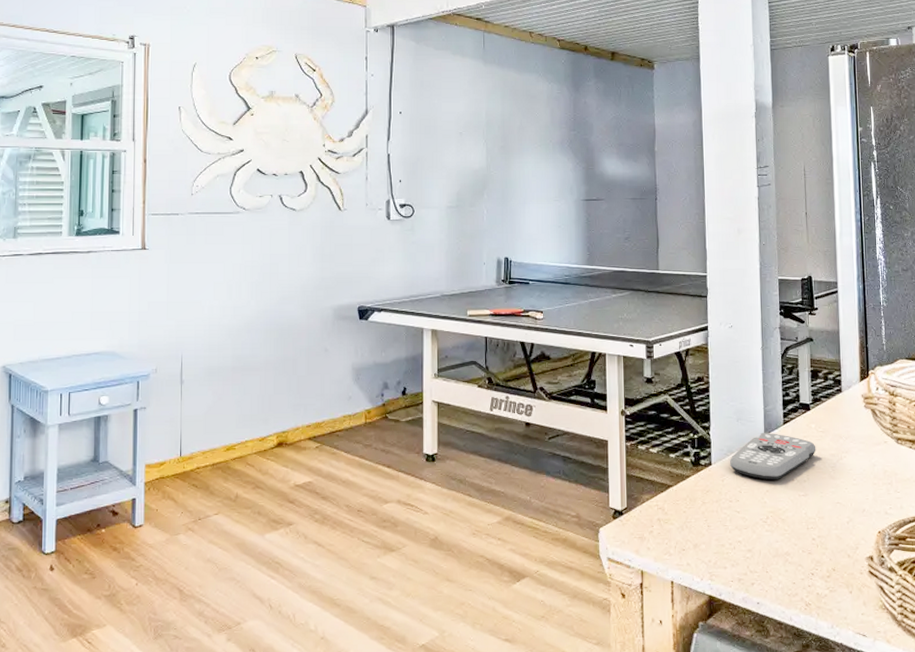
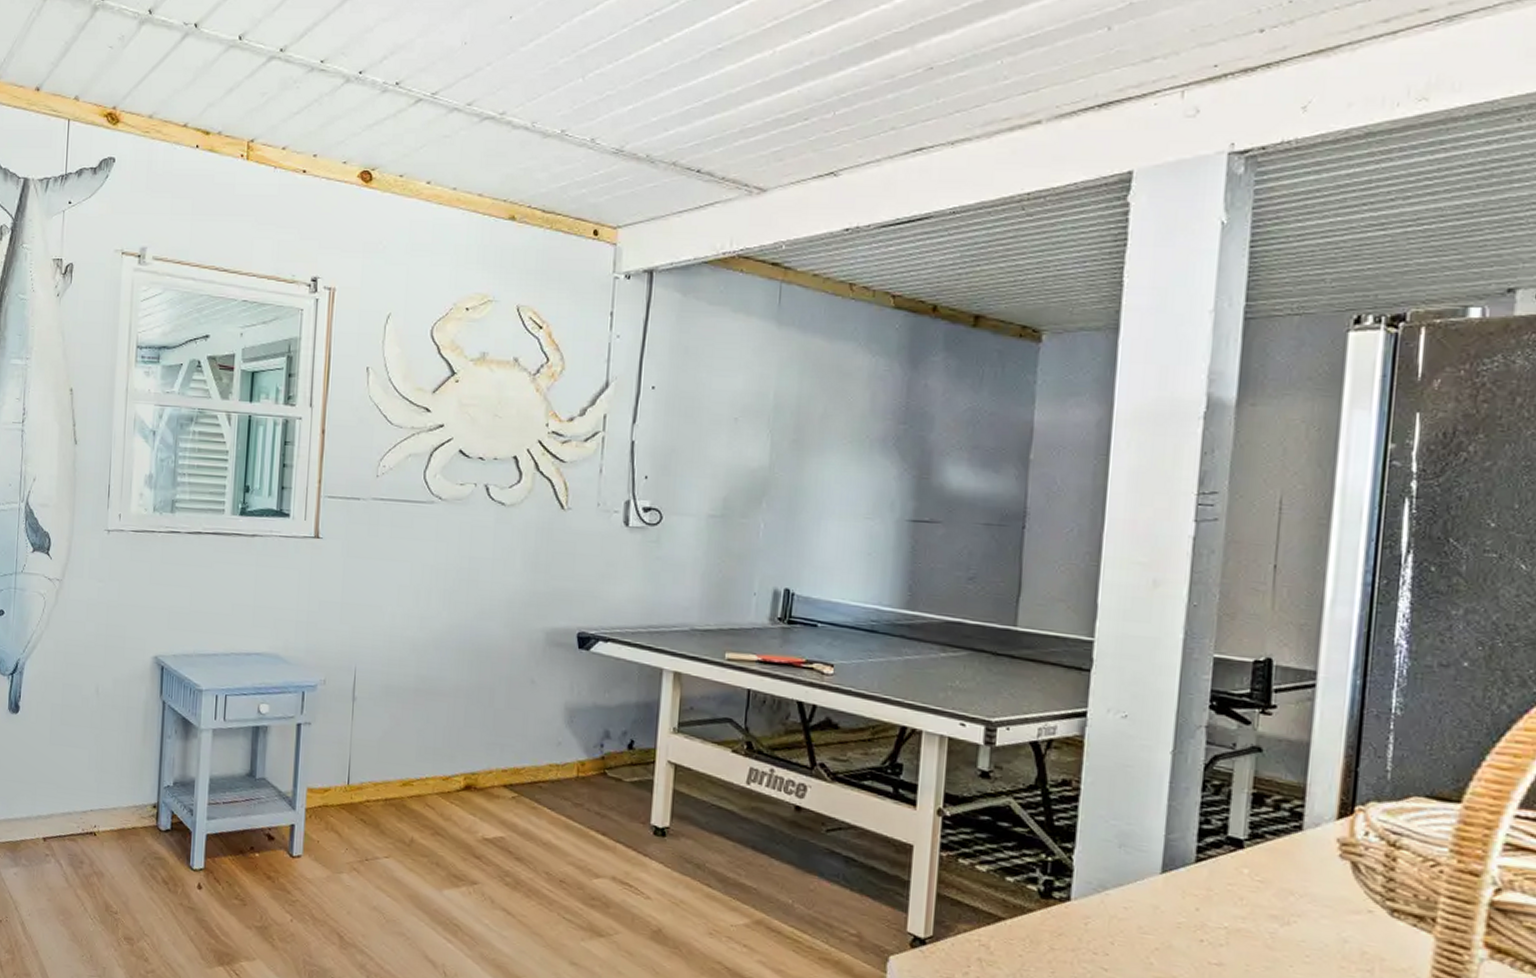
remote control: present [730,432,816,480] -> none [1100,868,1247,936]

